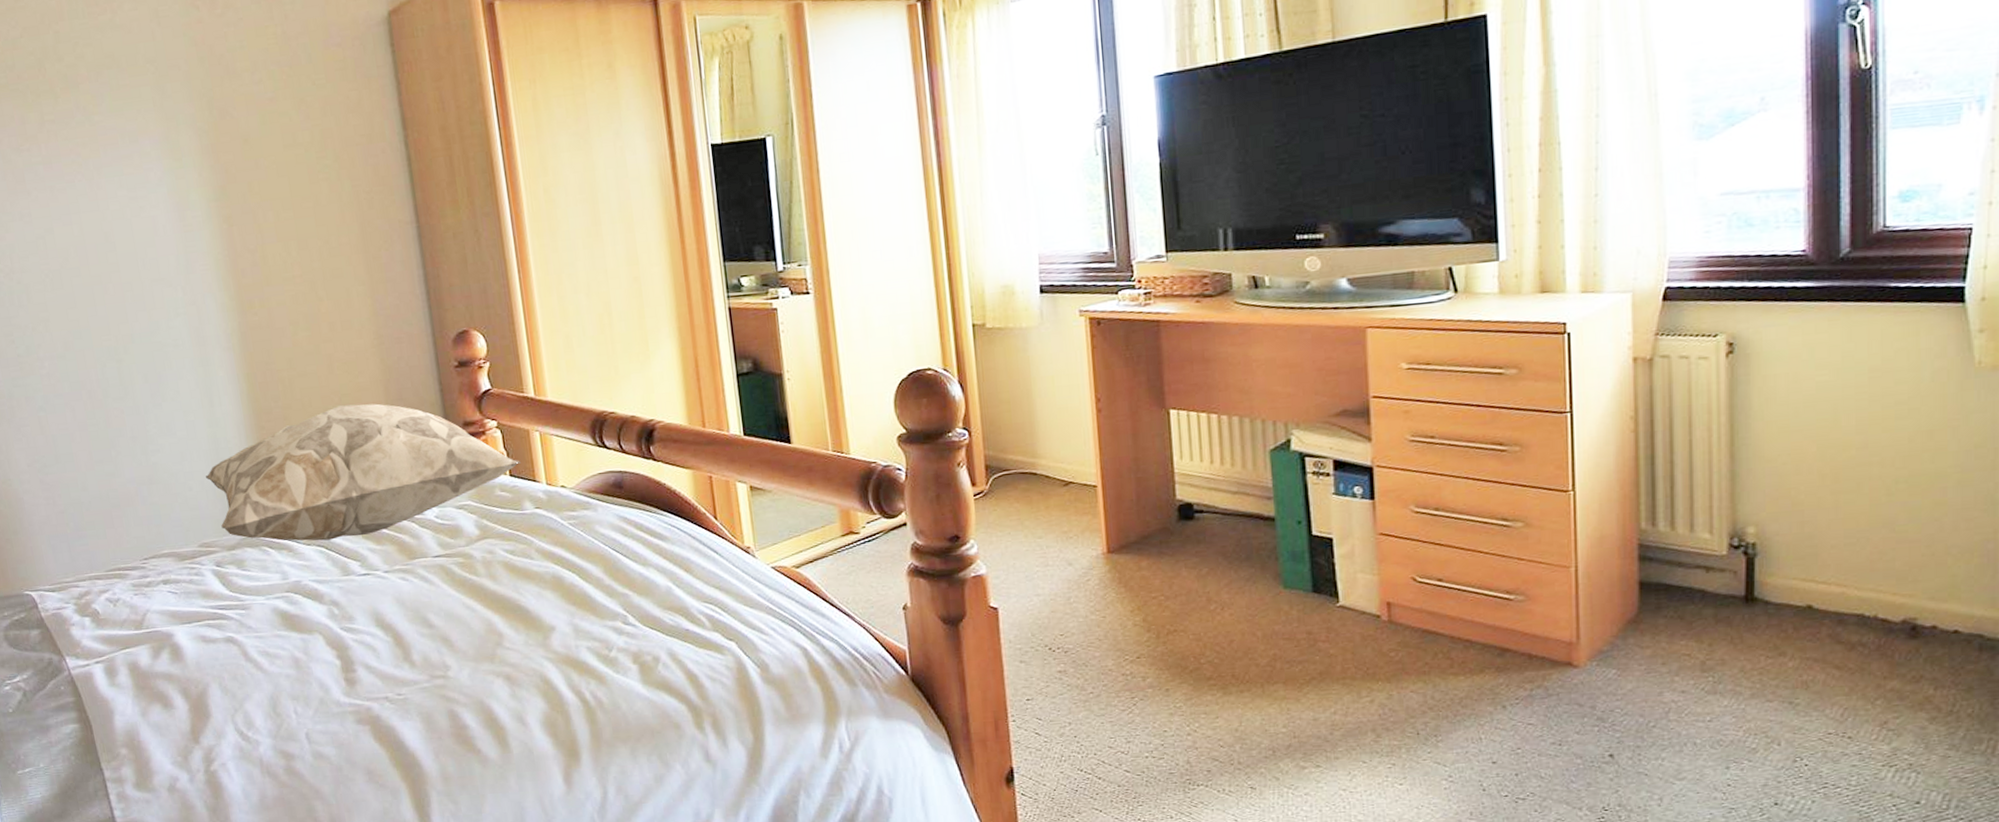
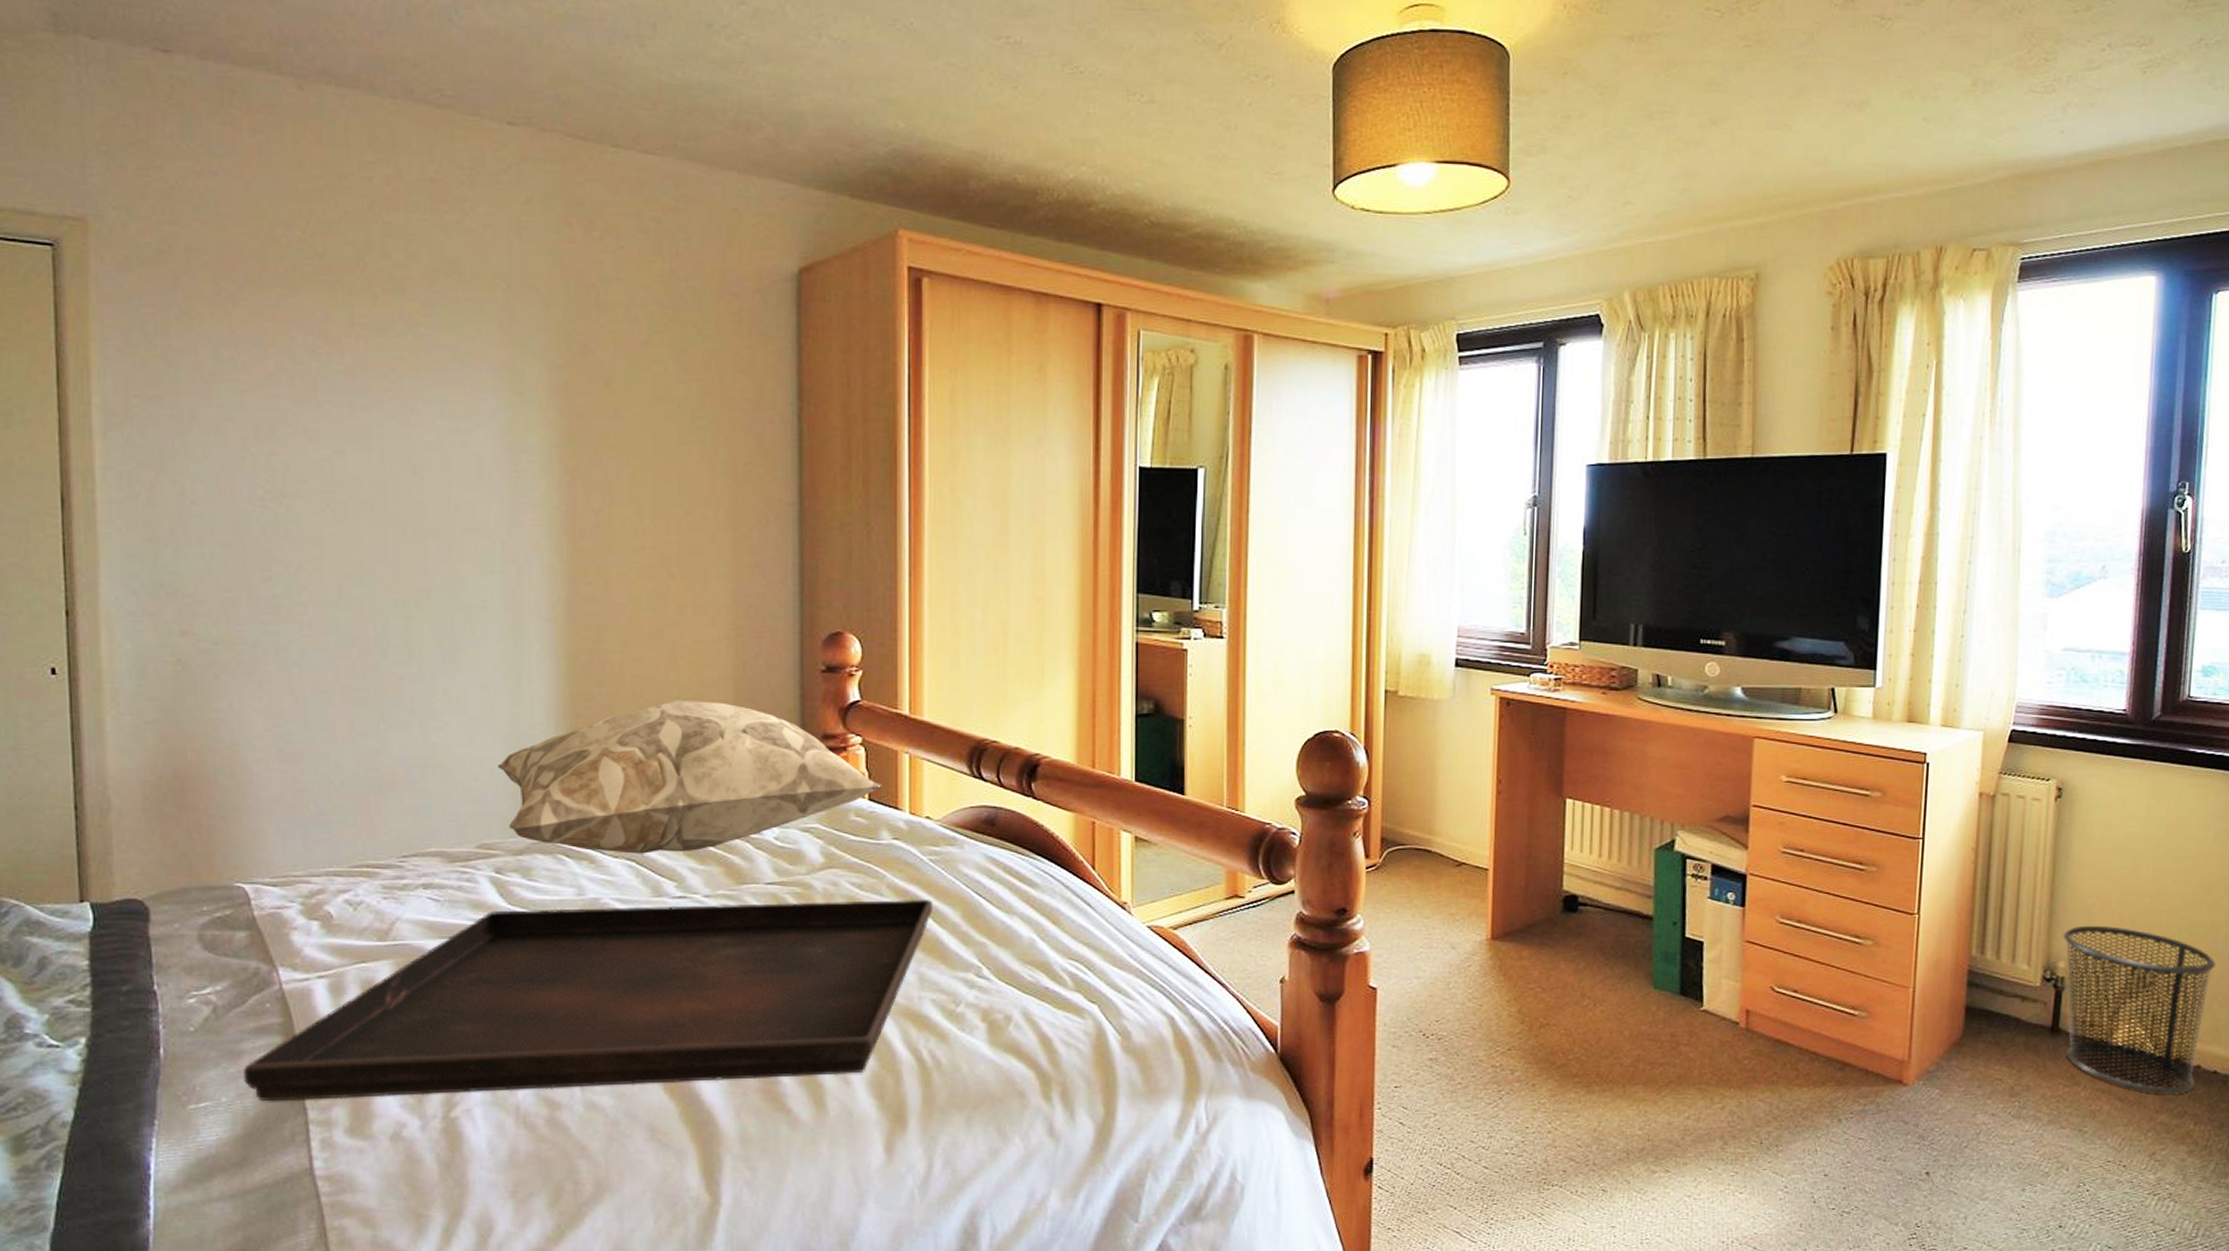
serving tray: none [52,559,578,766] -> present [243,899,932,1102]
waste bin: none [1750,484,1946,660] -> present [2063,925,2216,1094]

